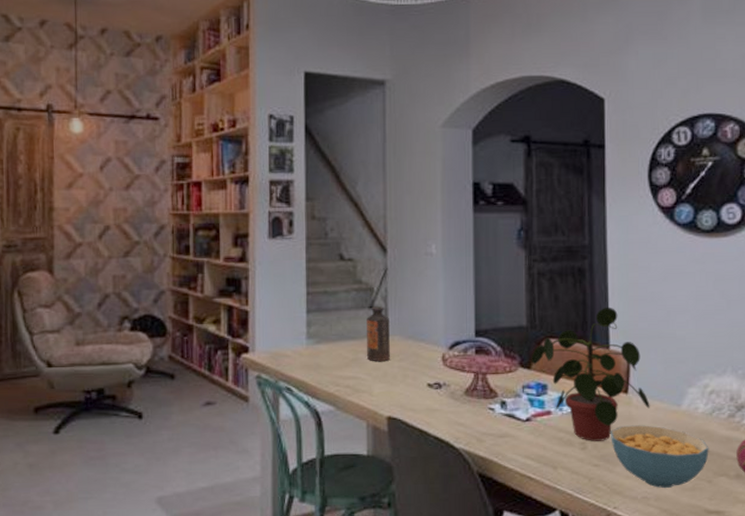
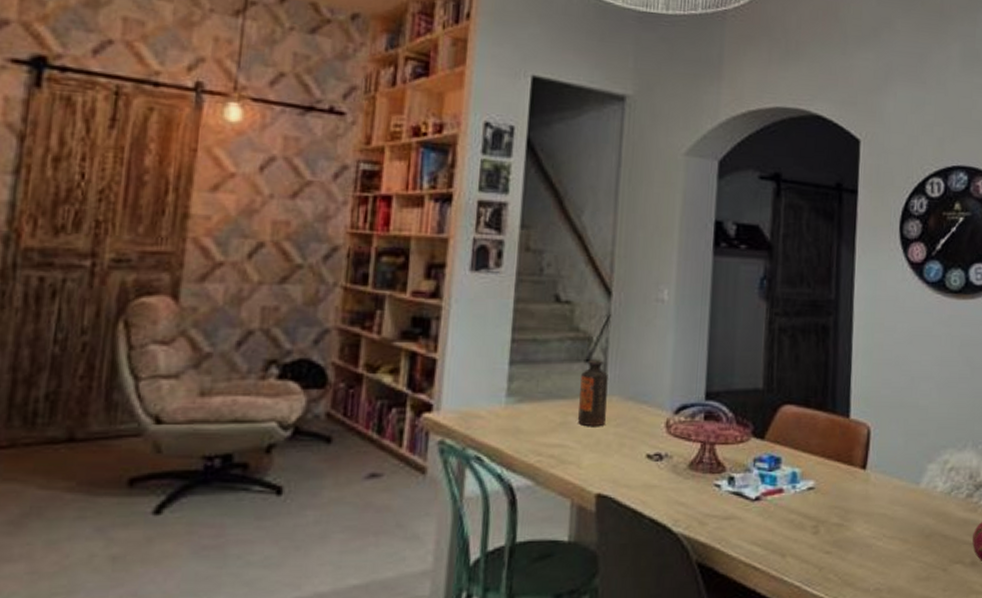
potted plant: present [531,307,650,441] -> none [765,370,888,524]
cereal bowl: present [610,425,709,489] -> none [844,506,946,579]

